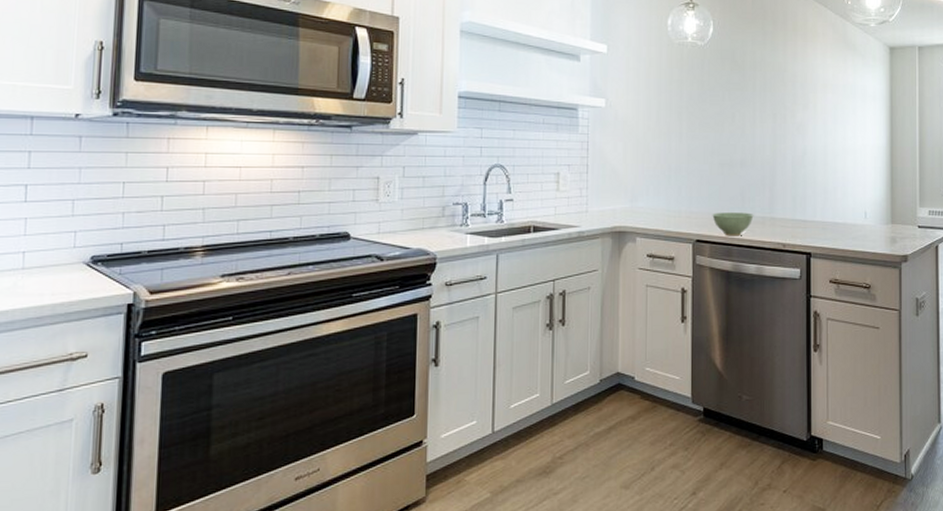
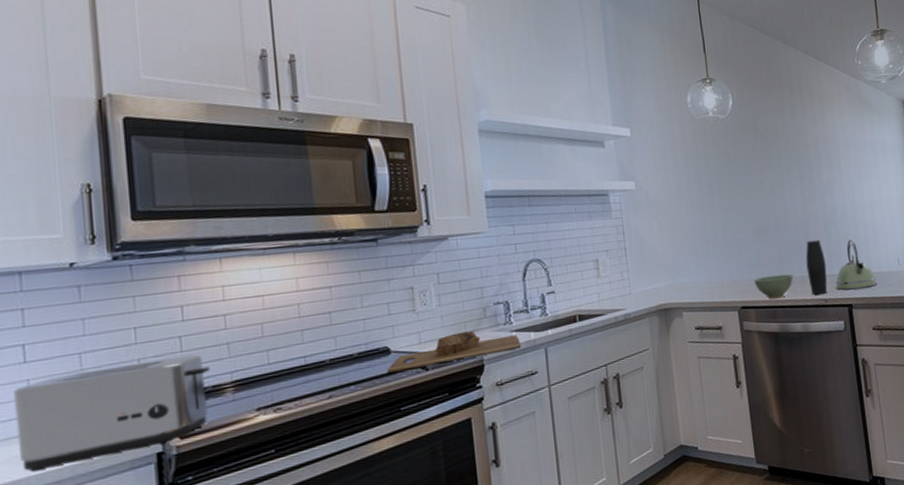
toaster: none [9,215,185,304] -> present [14,354,210,471]
cutting board: none [345,228,473,258] -> present [388,330,521,373]
vase: none [768,181,789,238] -> present [805,239,828,295]
kettle: none [795,185,839,237] -> present [835,239,877,291]

